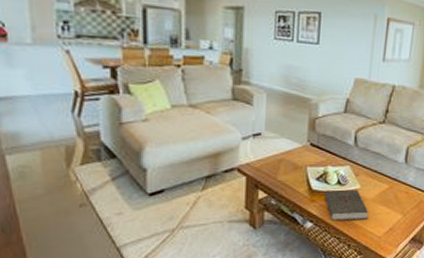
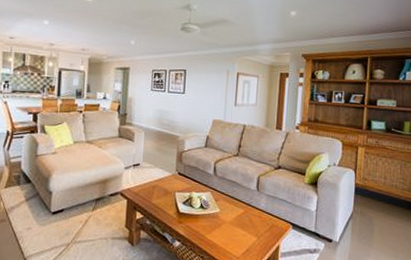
book: present [325,189,368,221] -> none [190,212,227,241]

